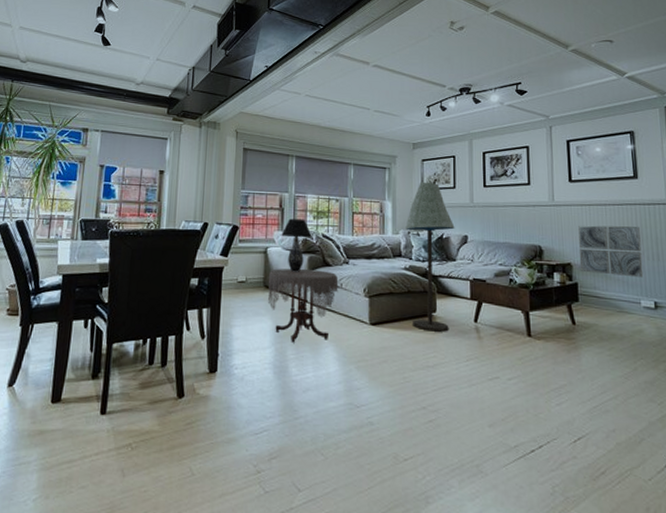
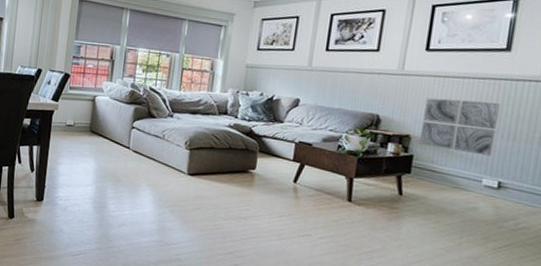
side table: present [268,268,339,343] -> none [93,116,162,185]
table lamp: present [281,218,312,272] -> none [110,70,140,121]
floor lamp: present [405,181,455,332] -> none [230,41,288,189]

